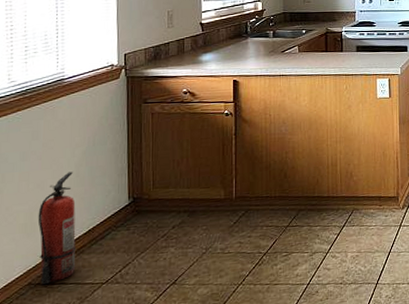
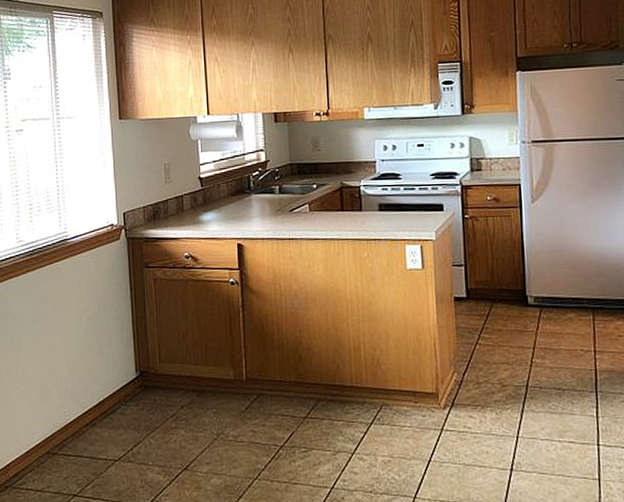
fire extinguisher: present [37,171,76,285] -> none [51,339,89,456]

